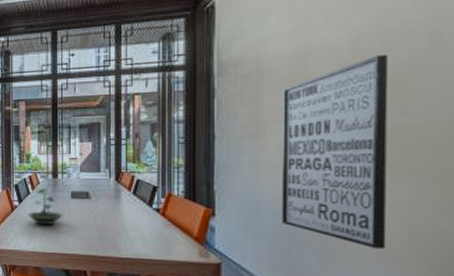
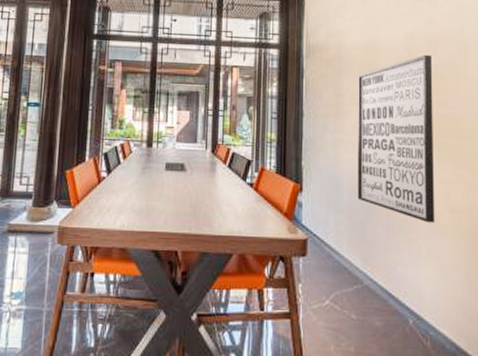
terrarium: present [26,188,63,225] -> none [115,158,156,200]

